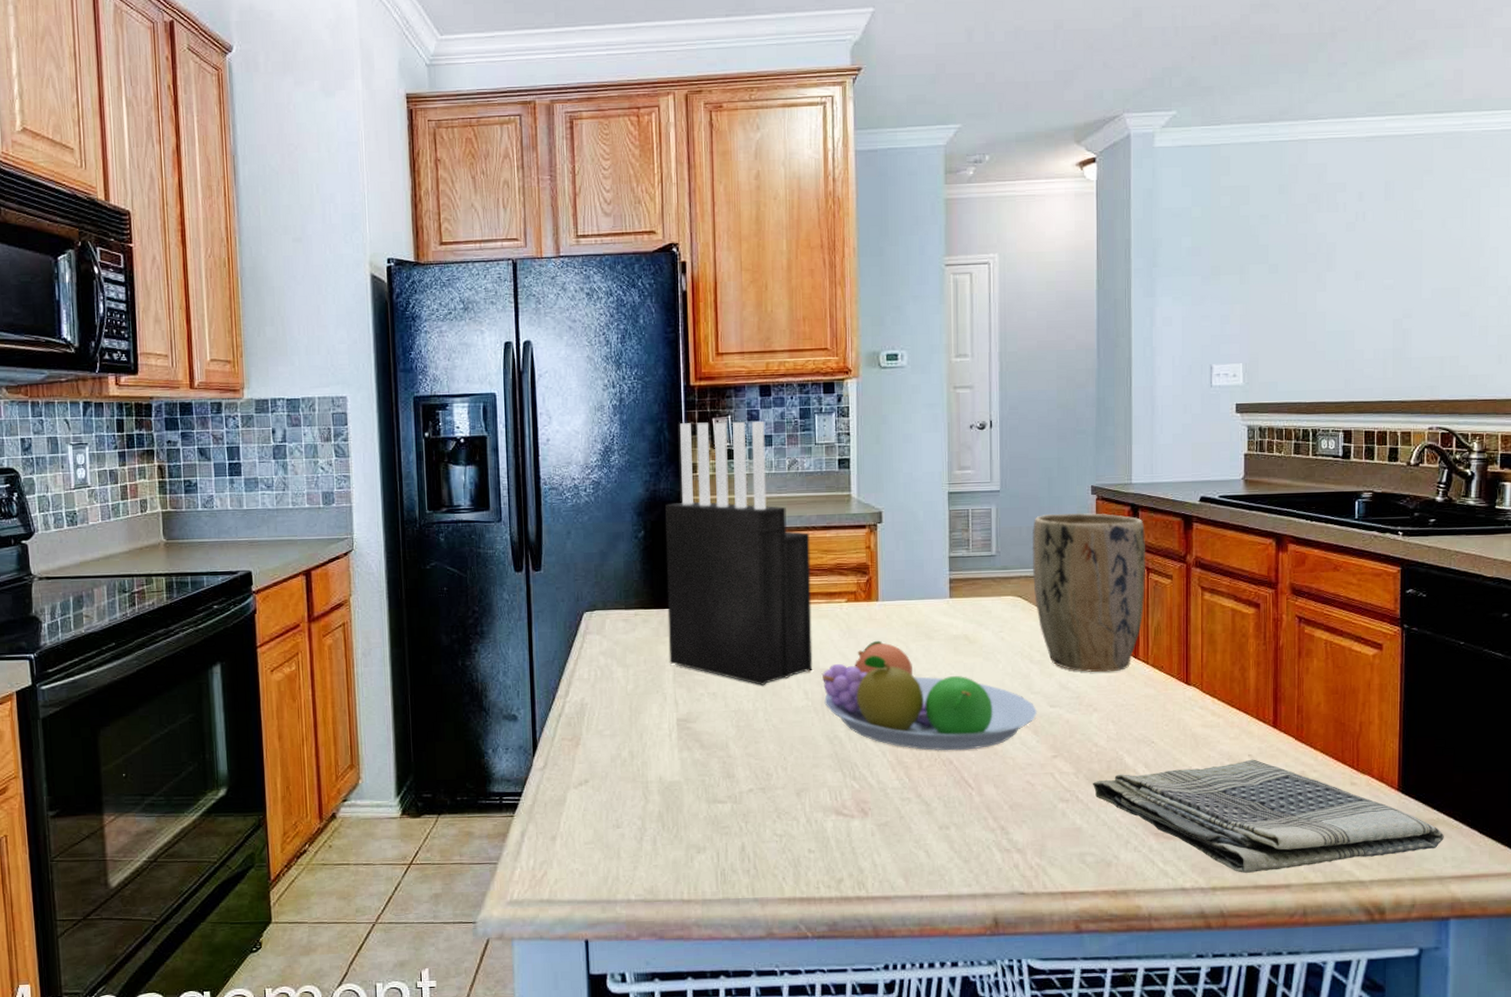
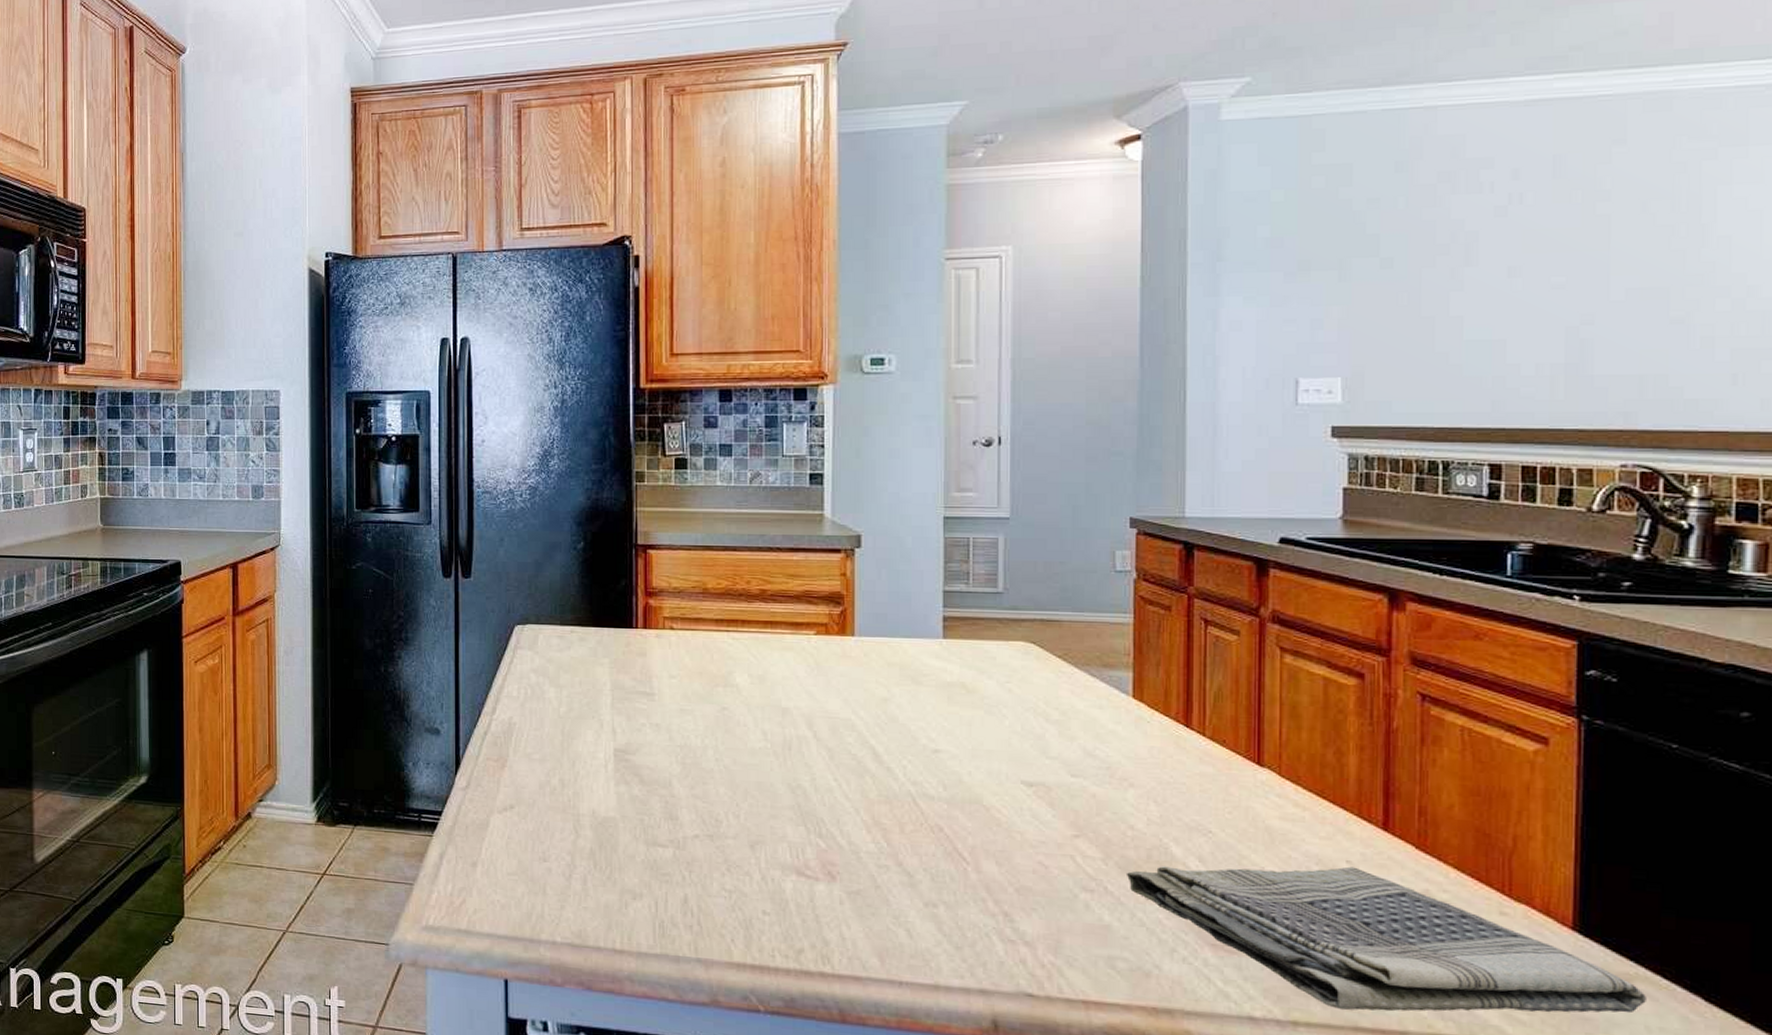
knife block: present [664,421,813,686] -> none [607,428,773,722]
fruit bowl: present [822,640,1037,751] -> none [785,680,1053,818]
plant pot: present [1032,512,1146,673] -> none [1050,548,1204,742]

